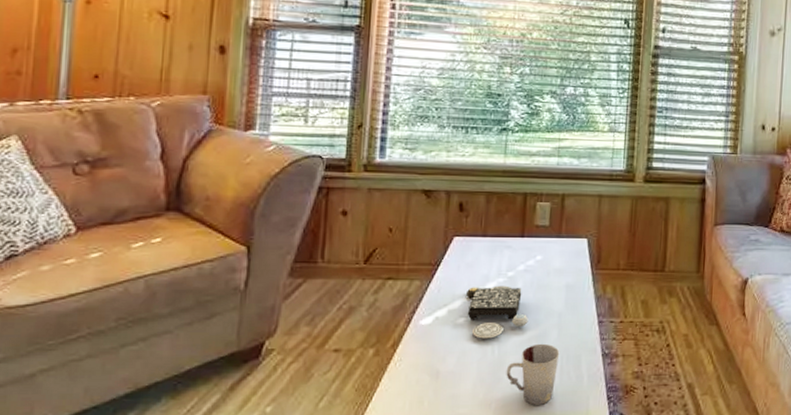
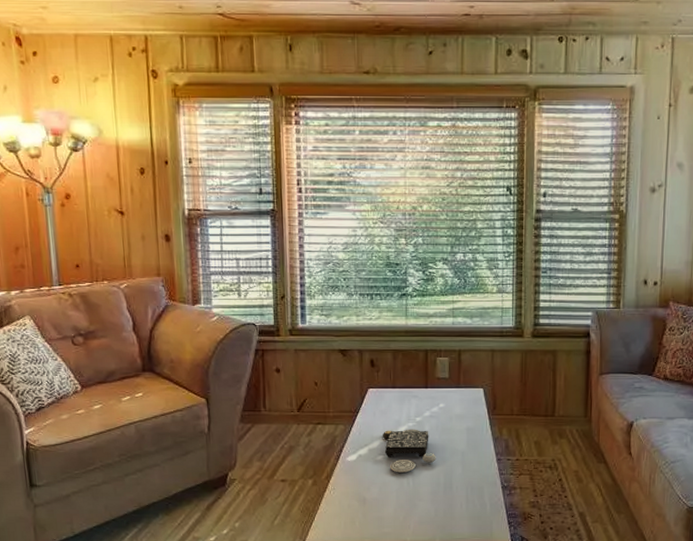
cup: present [506,343,560,405] -> none [420,477,465,527]

